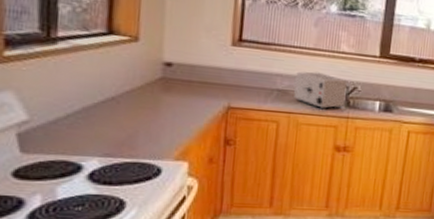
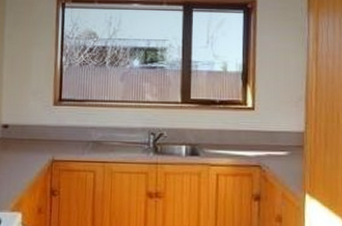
toaster: present [294,71,347,110] -> none [107,122,153,157]

